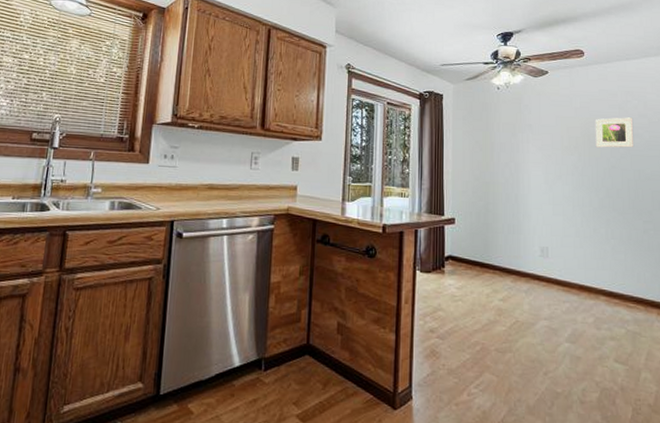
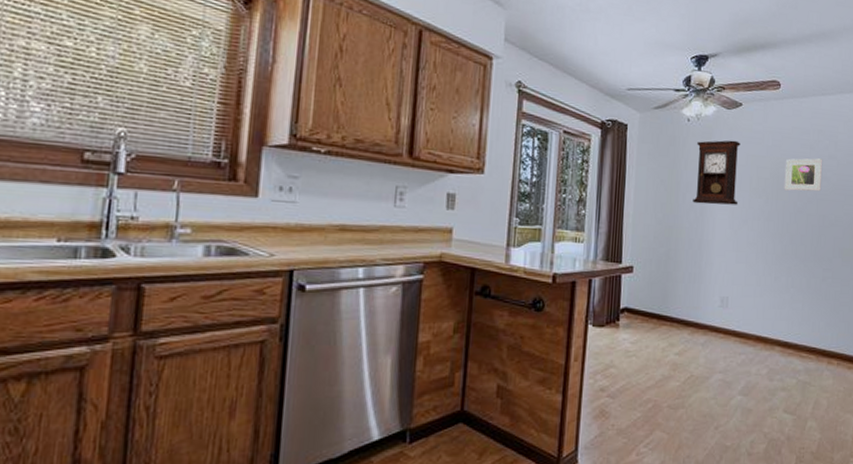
pendulum clock: none [507,104,552,162] -> present [693,140,741,205]

